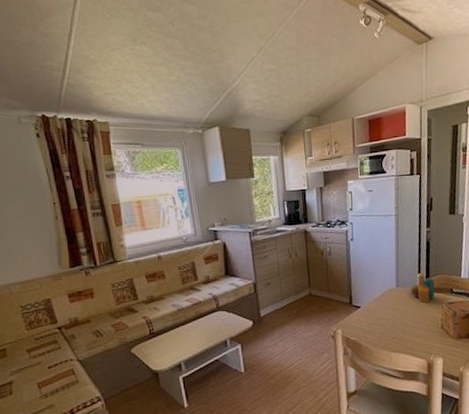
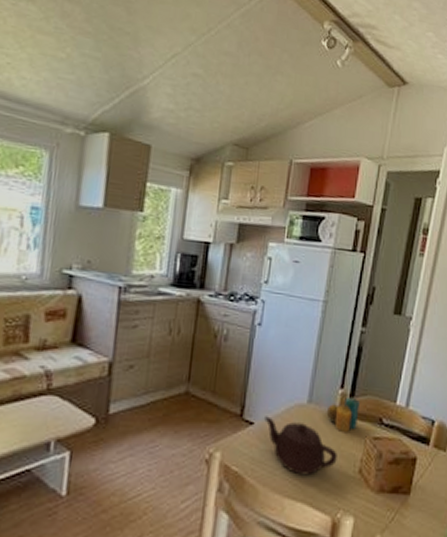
teapot: none [366,300,424,336] -> present [263,416,337,476]

